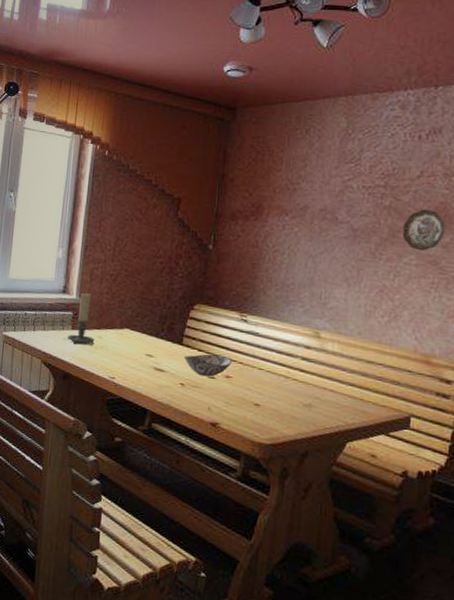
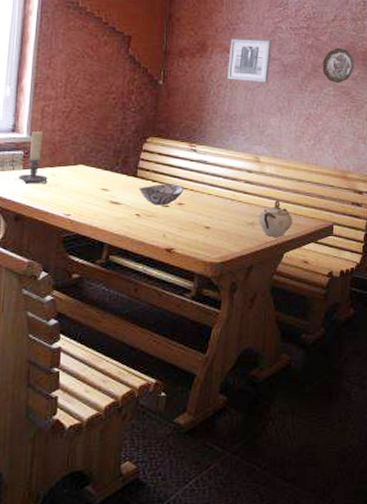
wall art: none [285,199,340,249] -> present [227,38,272,83]
sugar bowl: none [316,382,359,424] -> present [258,200,293,237]

